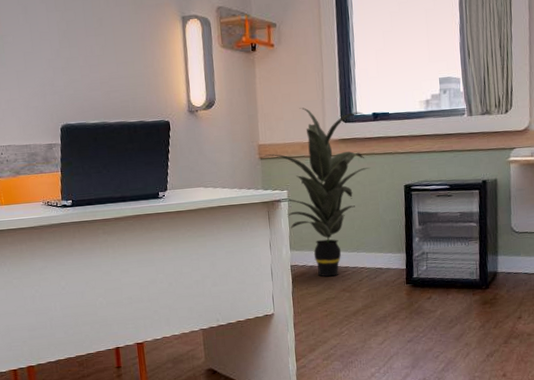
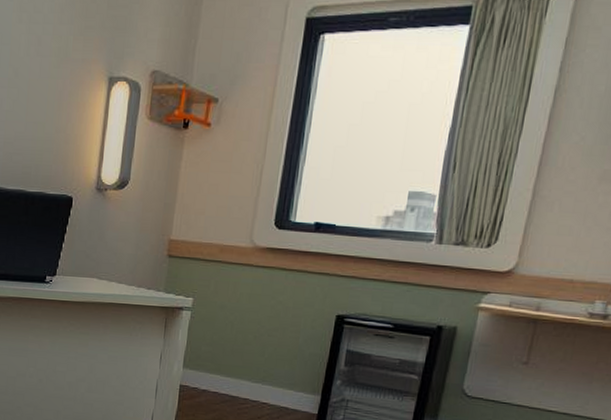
indoor plant: present [261,107,371,277] -> none [170,203,308,407]

